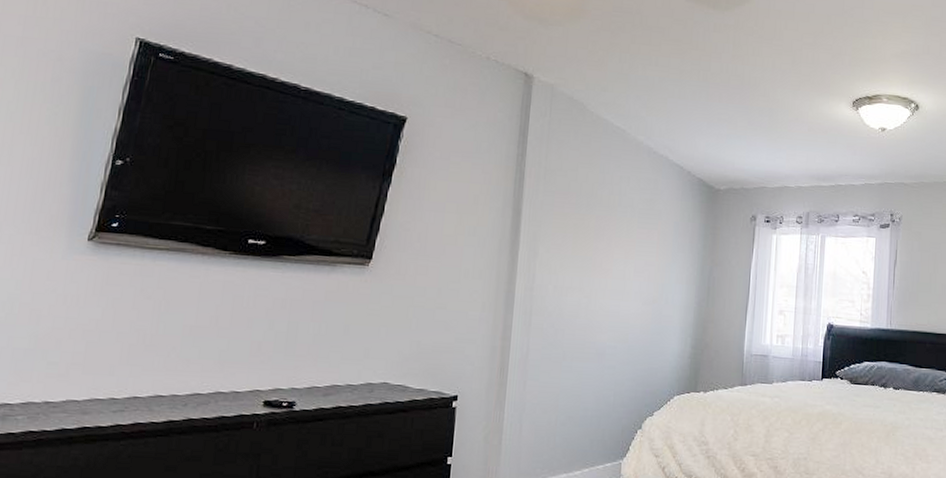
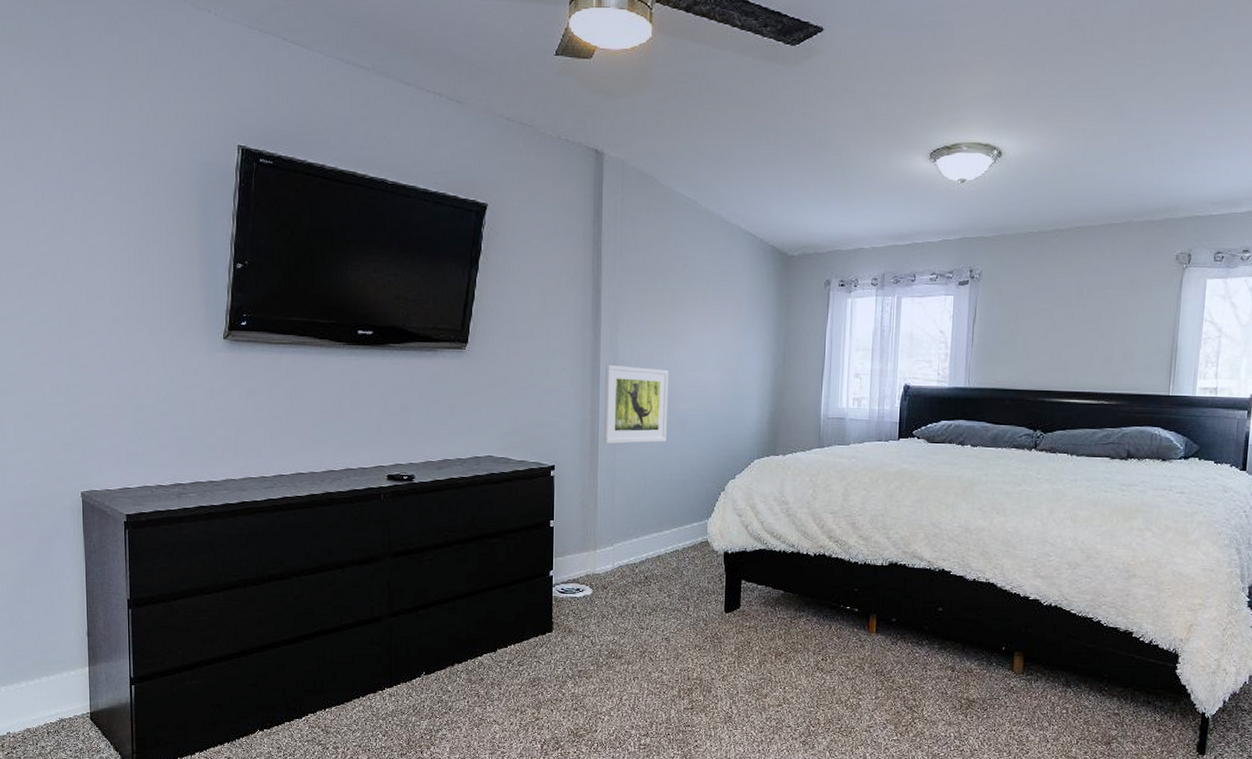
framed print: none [514,290,589,375] -> present [604,365,669,444]

